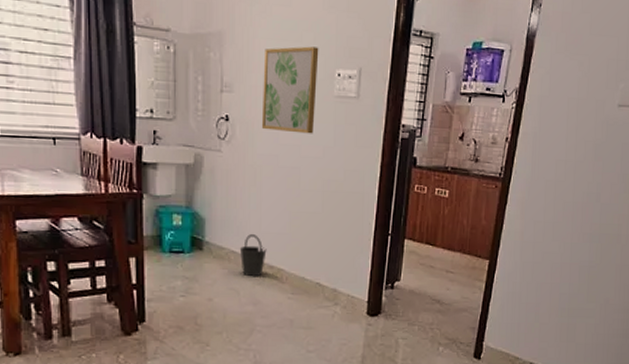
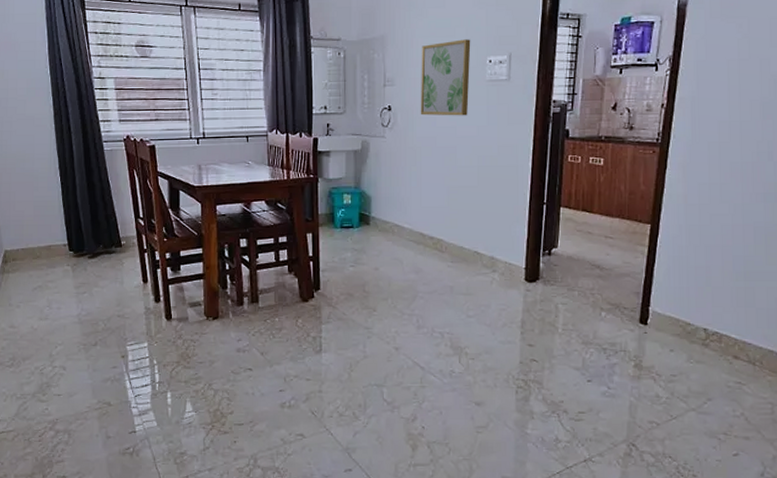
bucket: present [239,234,267,277] -> none [402,209,427,248]

